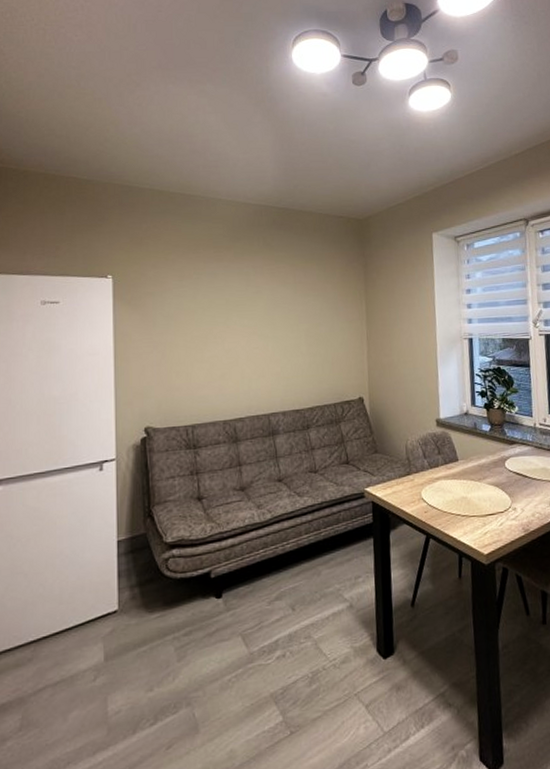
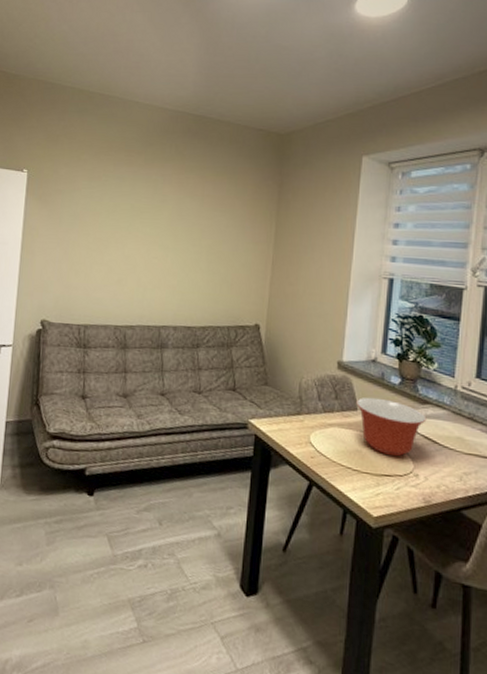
mixing bowl: none [456,446,516,497] -> present [356,397,427,457]

